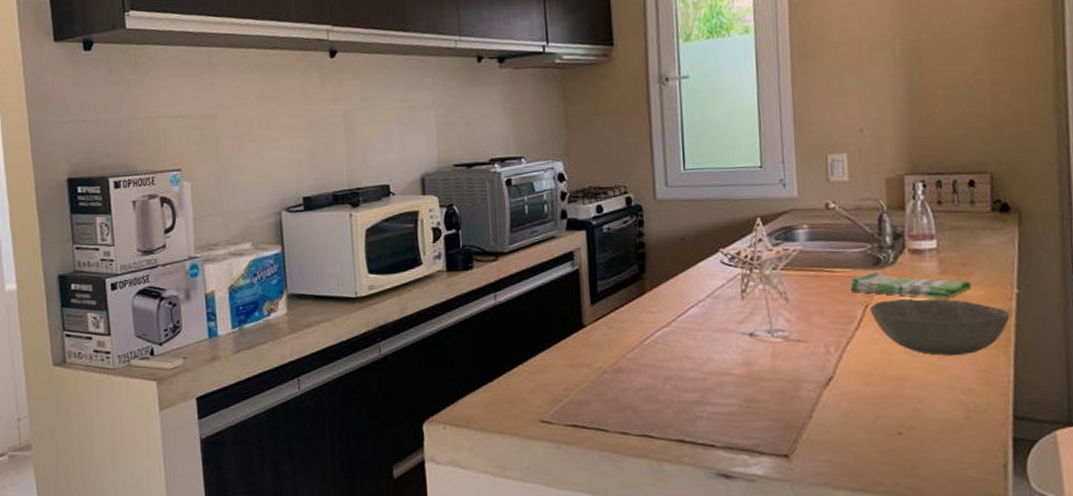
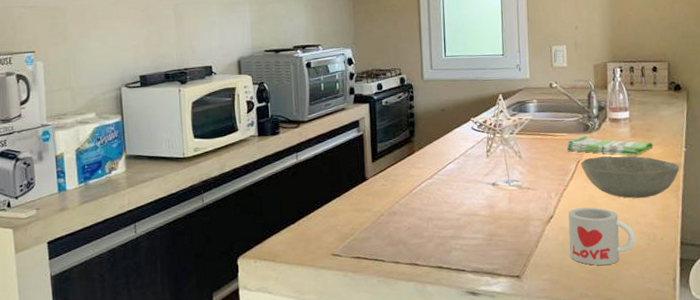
mug: none [853,366,948,444] -> present [568,207,635,265]

